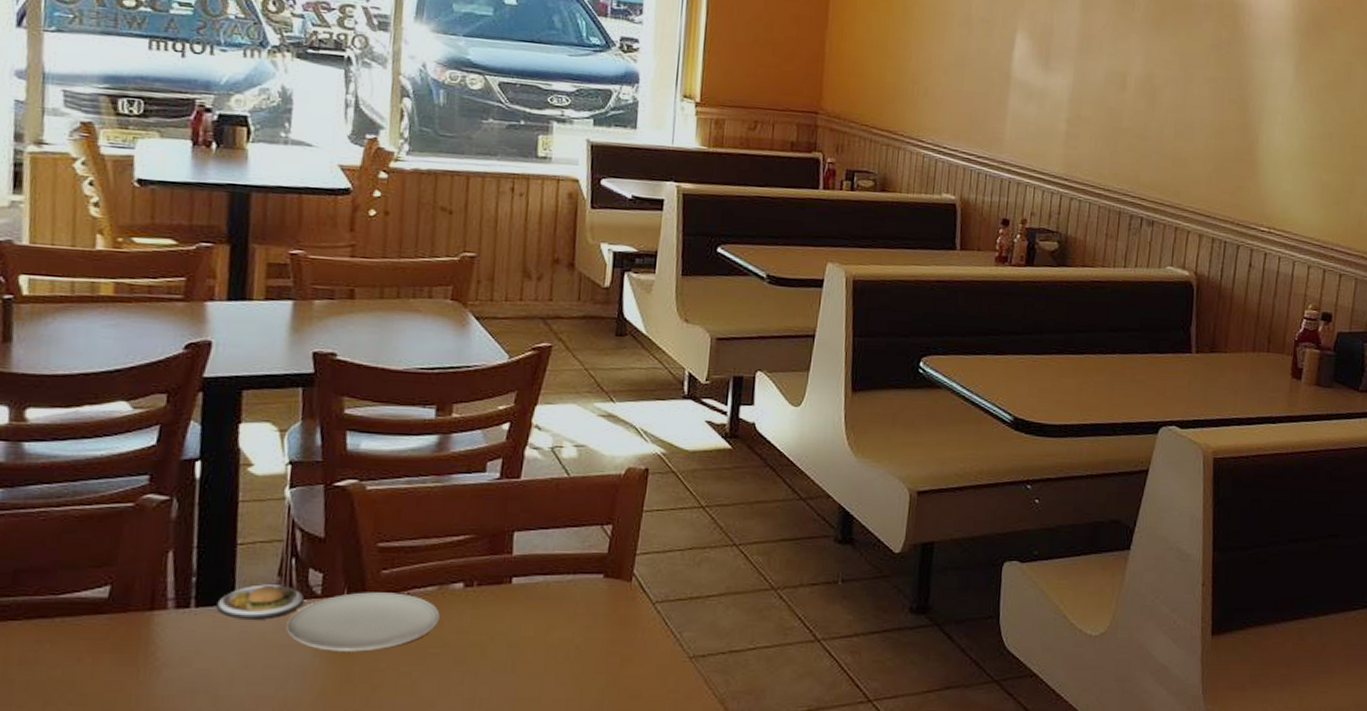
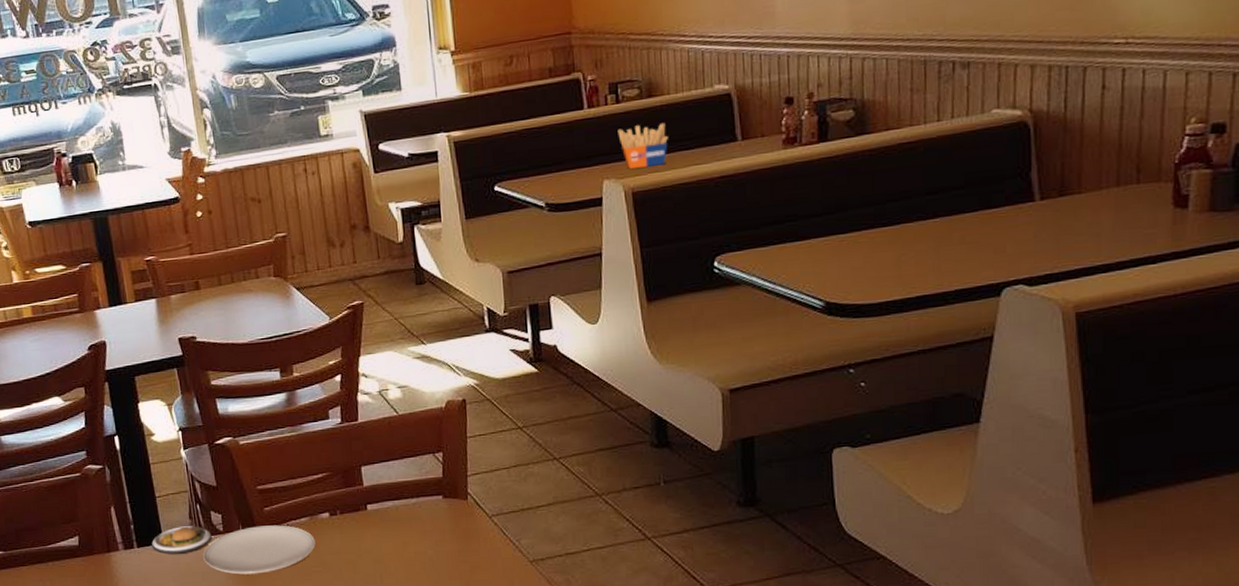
french fries: none [848,216,894,259] -> present [618,122,668,169]

